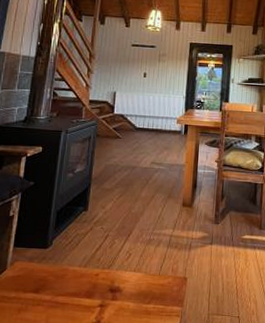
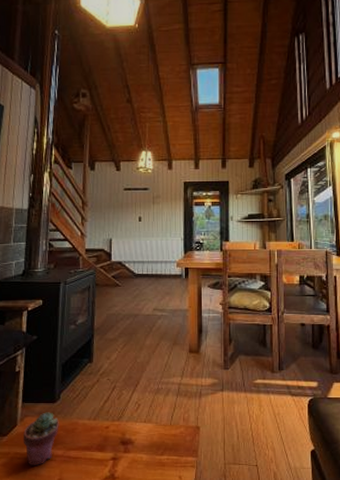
potted succulent: none [11,257,49,311] -> present [23,412,59,466]

